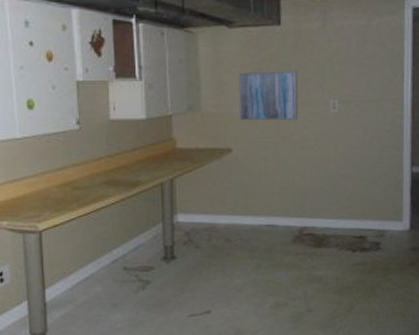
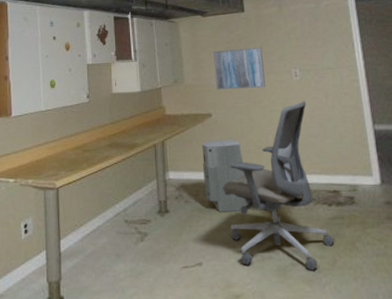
air purifier: none [218,178,267,259] -> present [202,139,249,213]
office chair: none [239,137,354,317] -> present [223,101,334,271]

